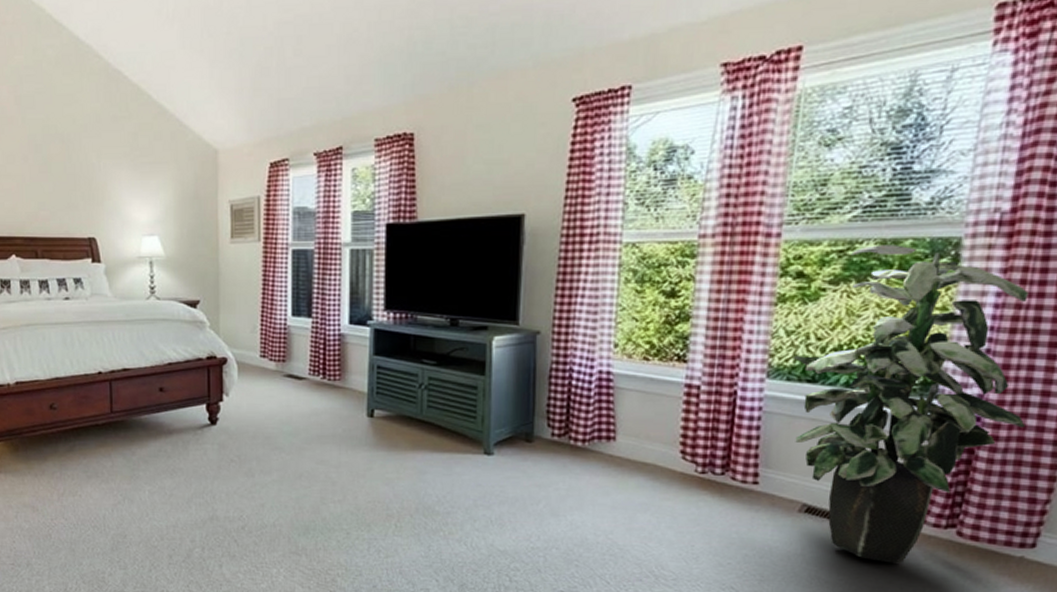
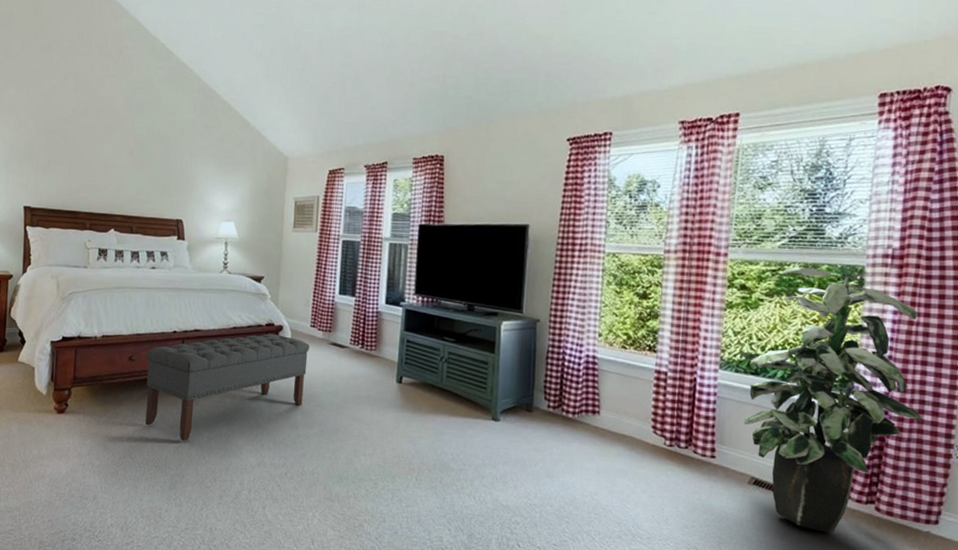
bench: none [69,368,260,497] -> present [145,334,310,441]

